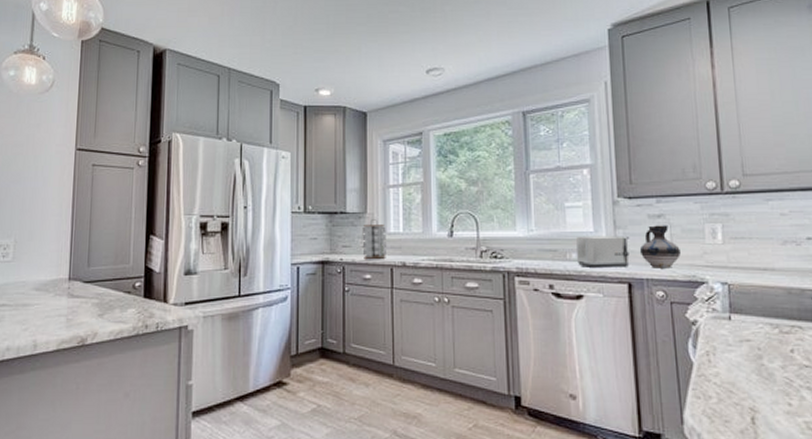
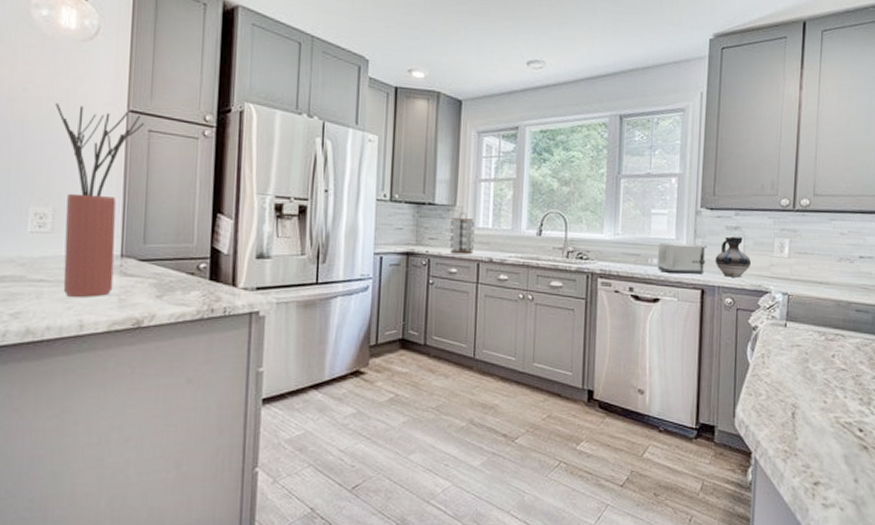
vase: none [18,147,89,320] -> present [55,102,144,298]

